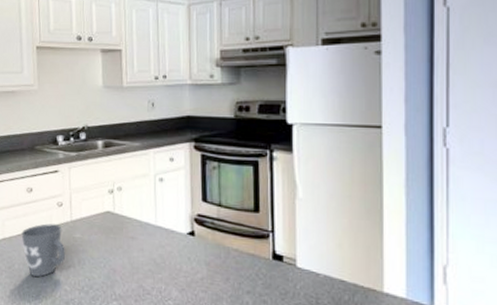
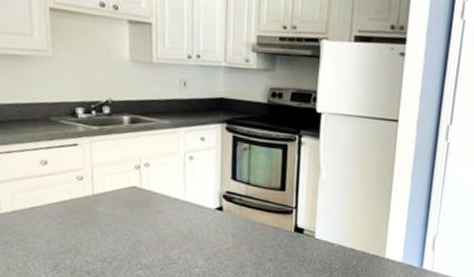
mug: present [21,223,66,277] -> none [35,196,87,249]

